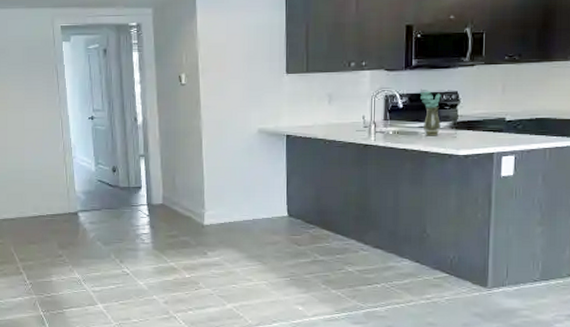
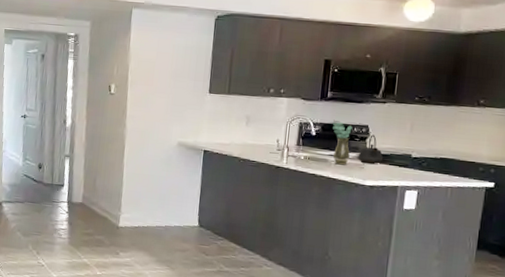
kettle: none [449,101,476,133] -> present [358,134,384,165]

